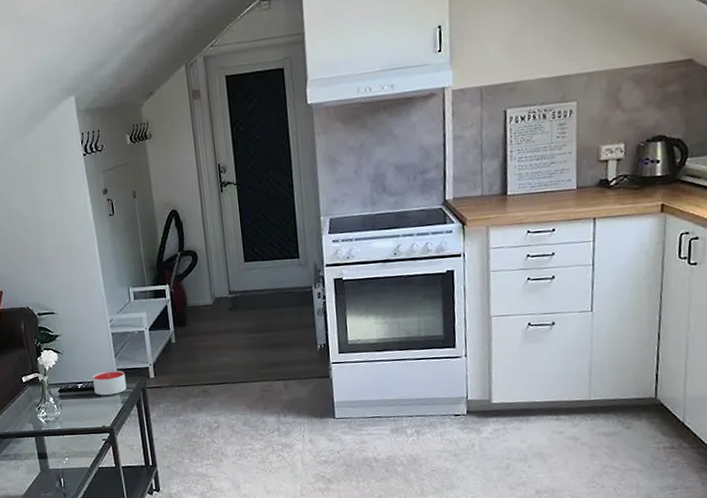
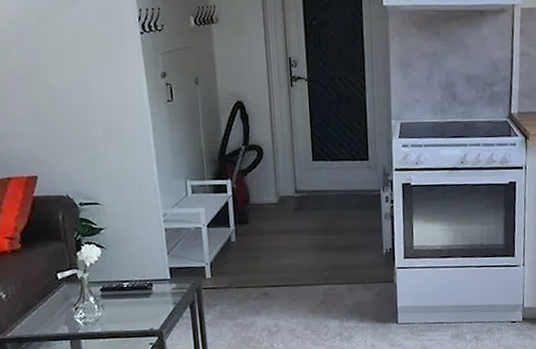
candle: present [93,370,127,396] -> none [141,268,180,296]

